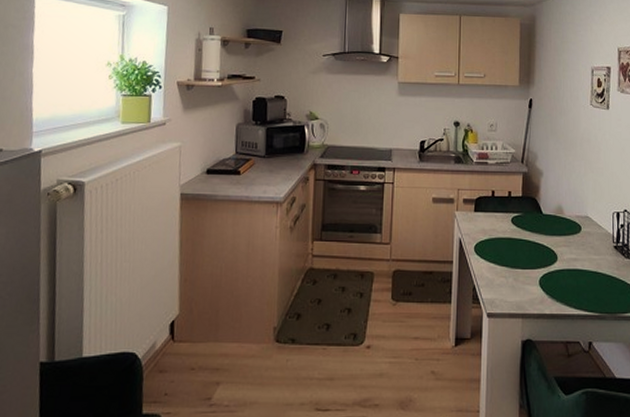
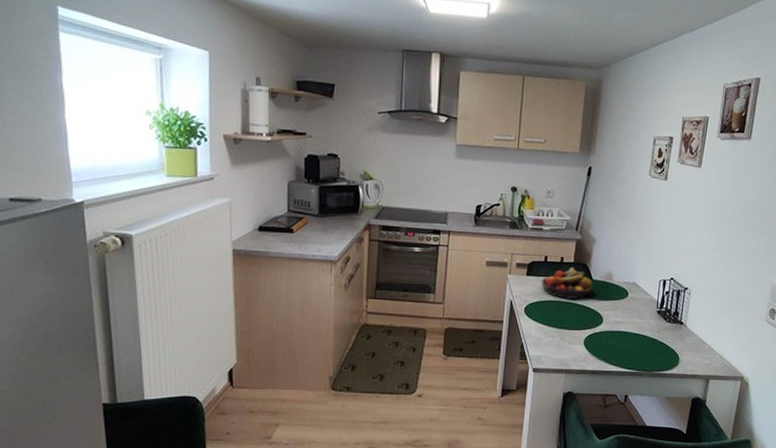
fruit bowl: none [490,201,543,236] -> present [541,266,592,299]

